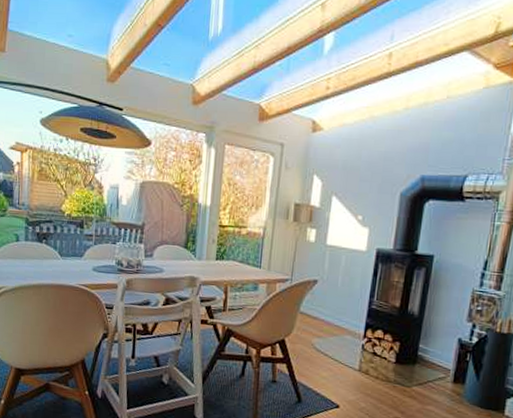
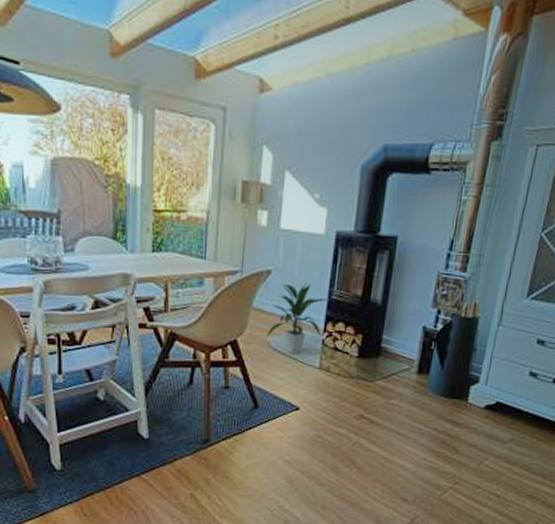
indoor plant: none [311,292,370,356] -> present [266,283,330,354]

